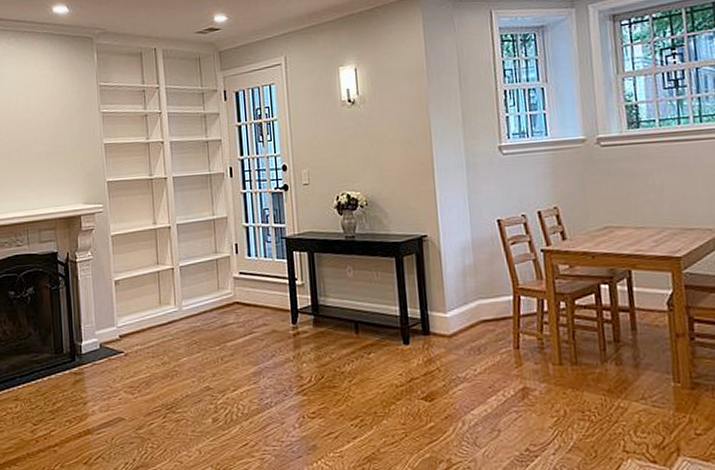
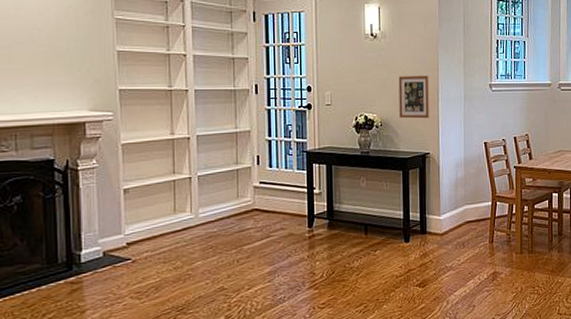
picture frame: none [383,142,424,195] -> present [398,76,430,119]

